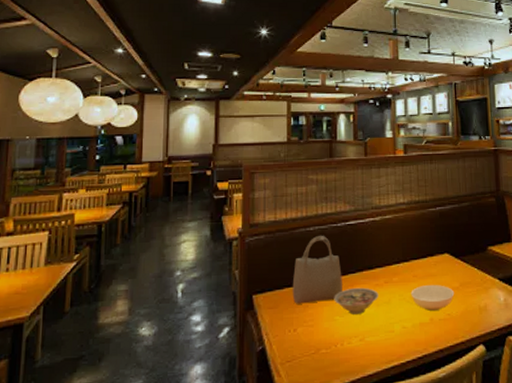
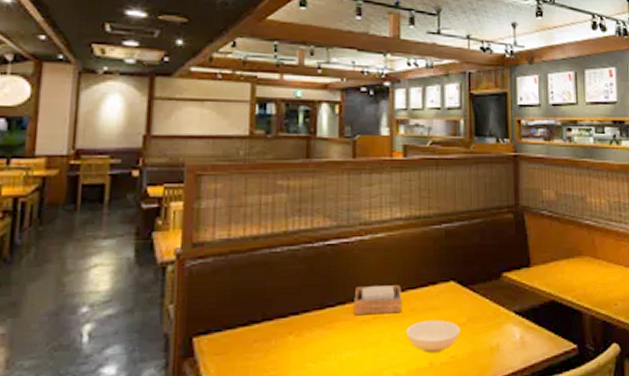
handbag: present [292,235,342,304] -> none [248,257,318,348]
soup bowl: present [334,287,379,314] -> none [305,324,365,360]
napkin holder: none [369,256,408,280] -> present [354,285,403,316]

